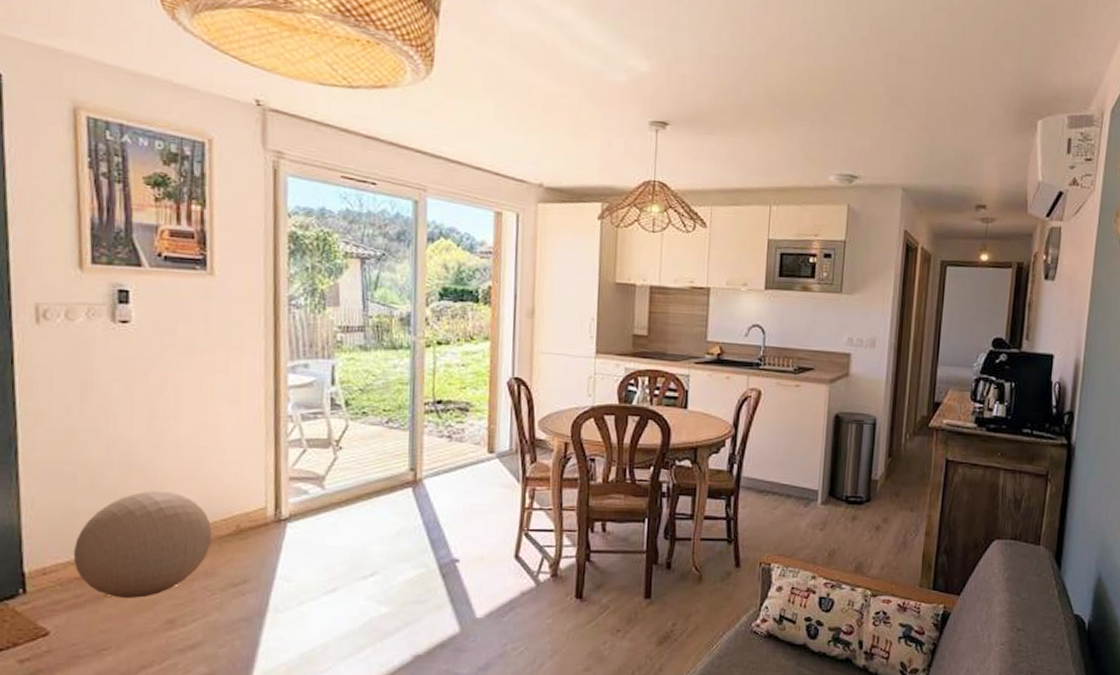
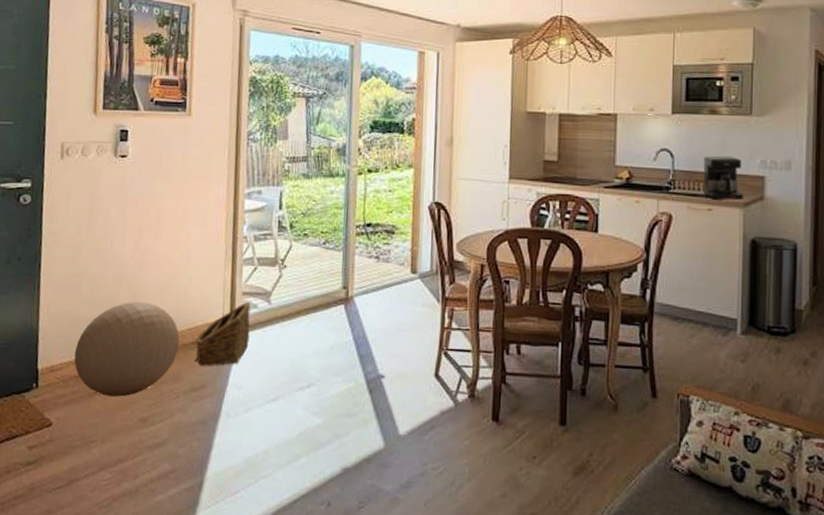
basket: none [233,488,300,559] -> present [195,302,251,366]
coffee maker: none [792,332,830,376] -> present [703,155,743,200]

